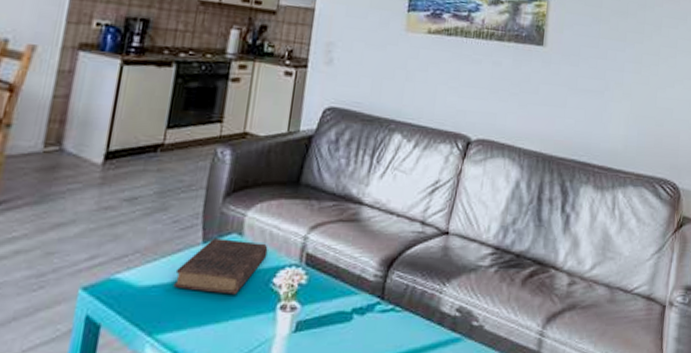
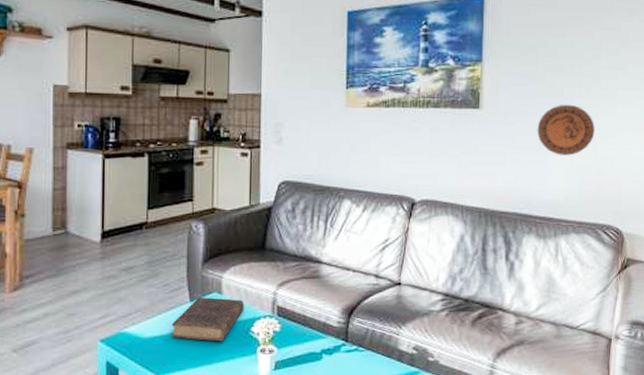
decorative plate: none [599,49,655,103] -> present [537,104,595,156]

